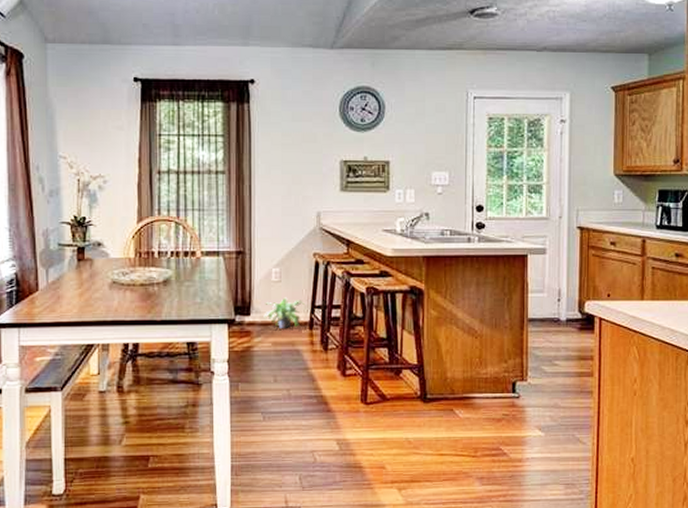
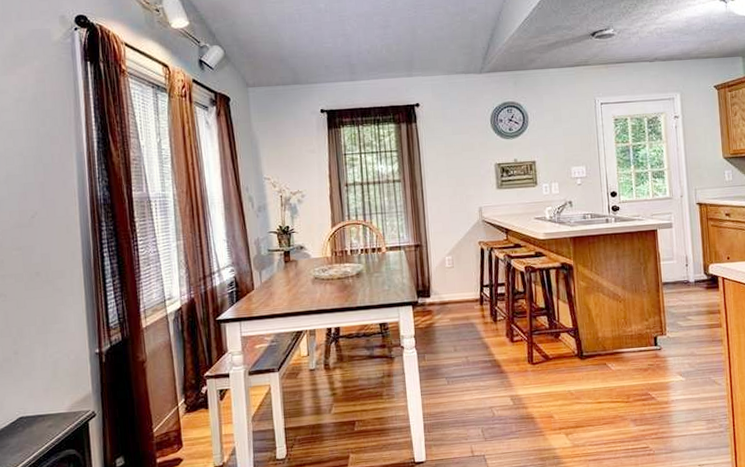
potted plant: present [263,297,305,328] -> none [441,280,475,306]

